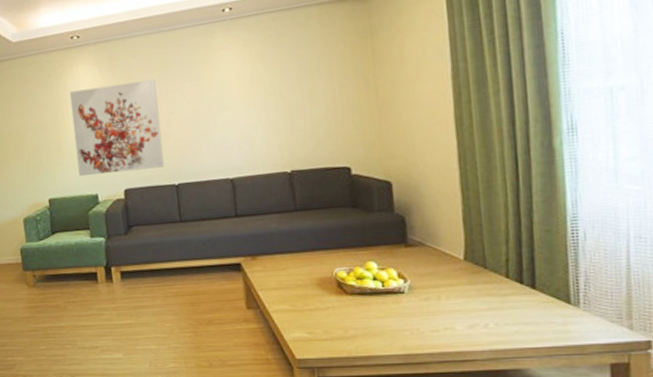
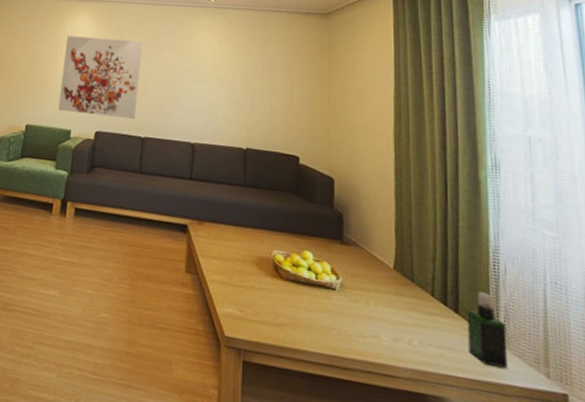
spray bottle: none [544,262,589,331] -> present [466,291,508,368]

